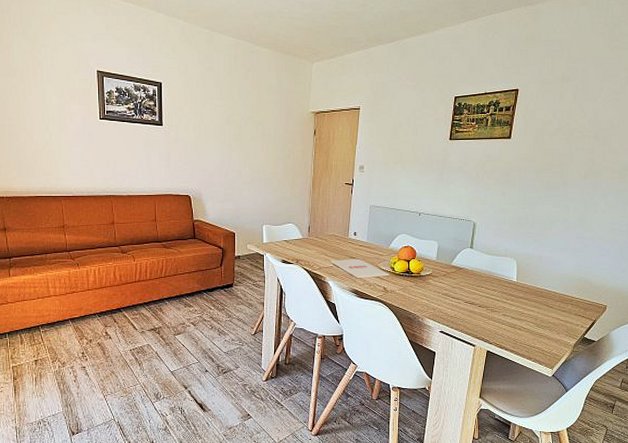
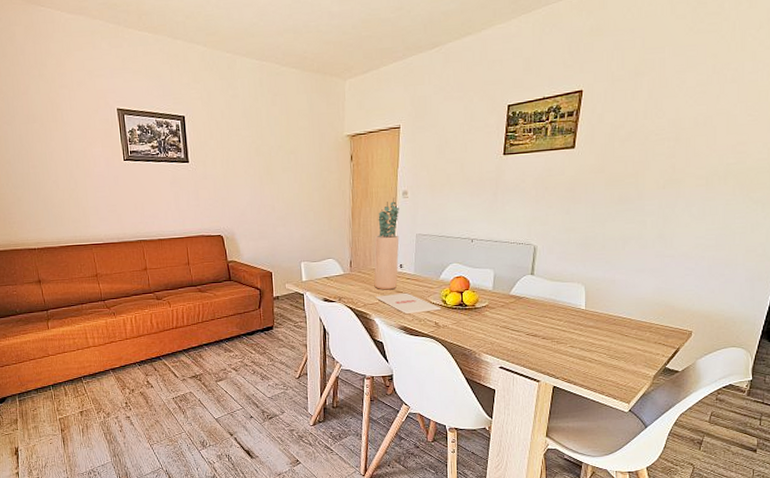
vase: none [330,171,356,255] -> present [374,198,399,290]

